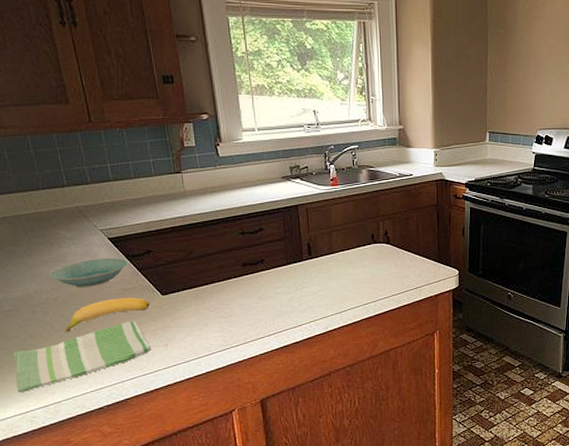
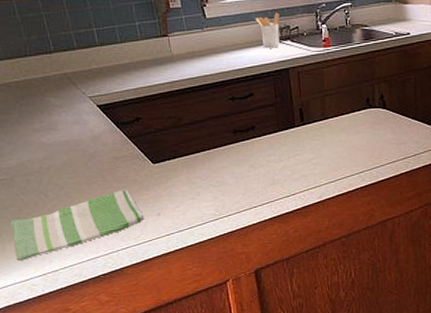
bowl: present [49,257,128,288] -> none [41,125,118,157]
banana: present [64,297,150,333] -> none [58,166,141,202]
utensil holder: none [267,153,290,186] -> present [255,13,280,48]

